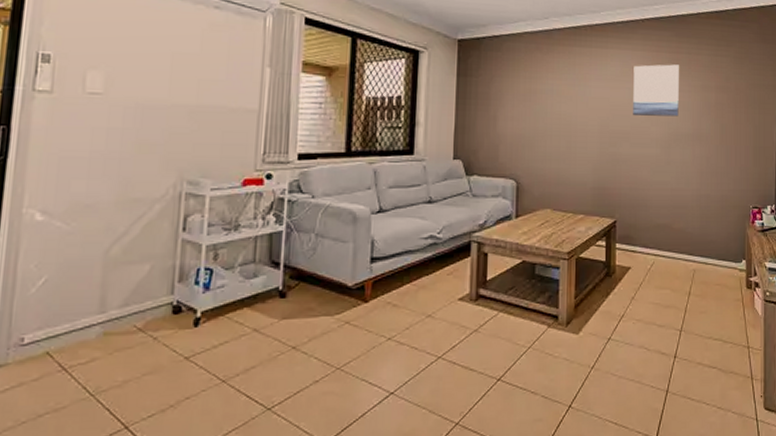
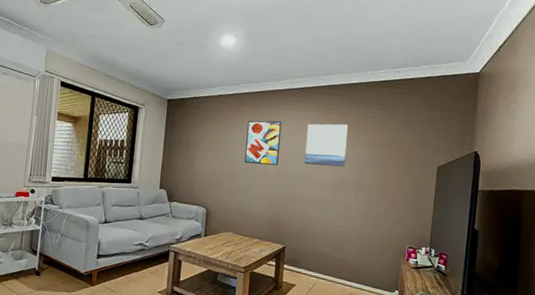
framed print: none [561,62,604,119] -> present [245,120,282,165]

